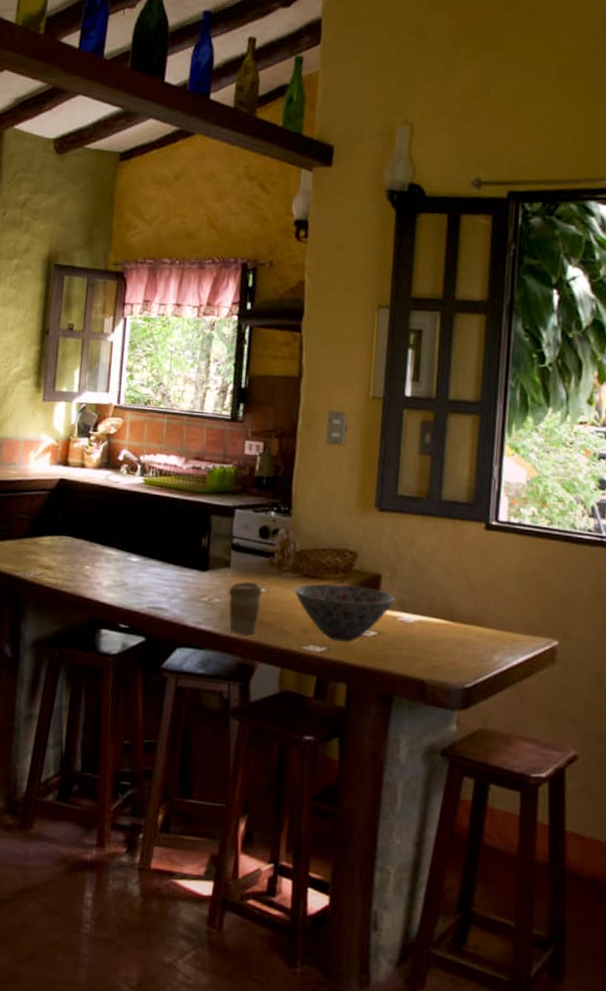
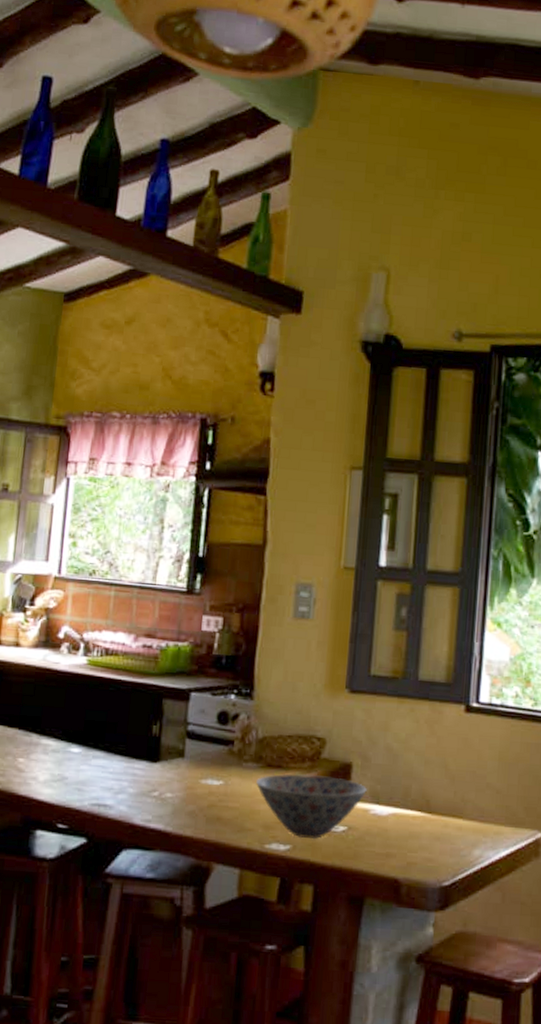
coffee cup: present [228,582,263,635] -> none [182,774,221,833]

